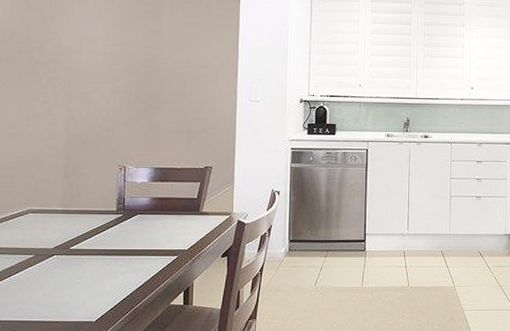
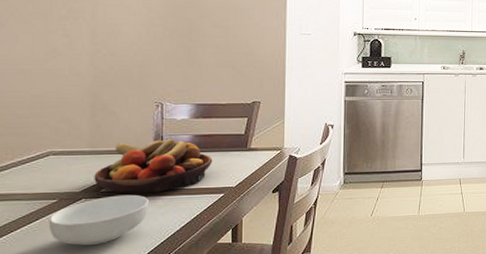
cereal bowl: none [25,253,111,300] -> present [48,194,149,246]
fruit bowl: none [65,200,168,253] -> present [94,138,213,194]

